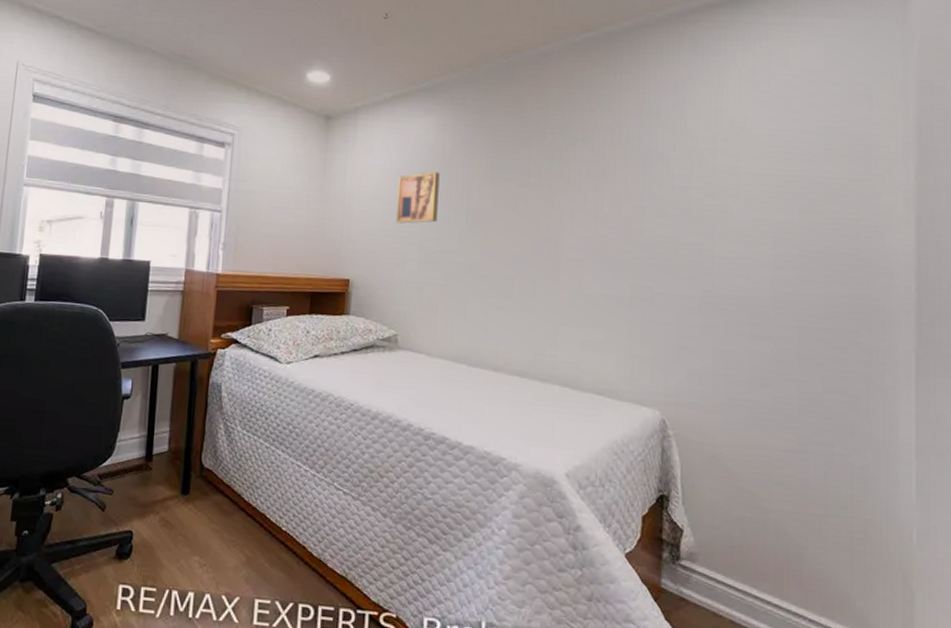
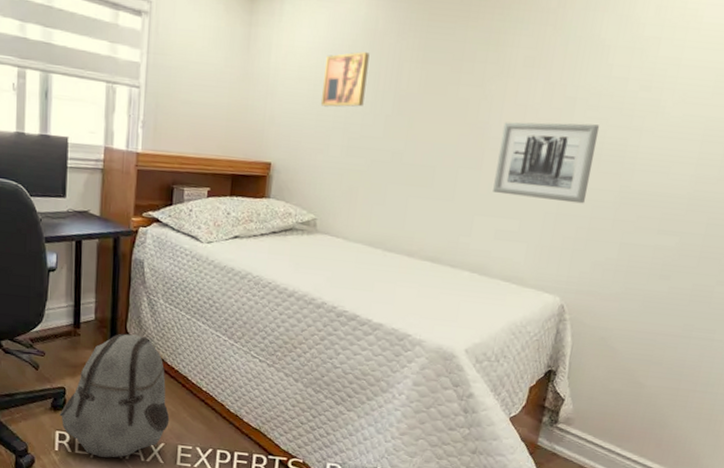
backpack: none [124,465,246,618] -> present [59,333,170,458]
wall art: none [574,231,672,311] -> present [493,122,600,204]

